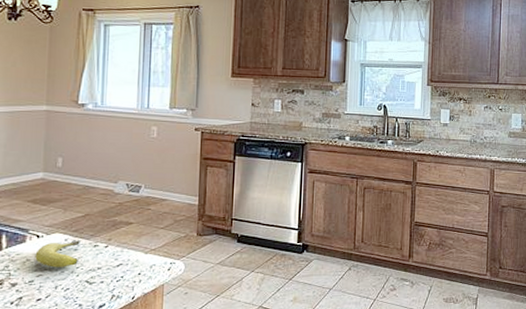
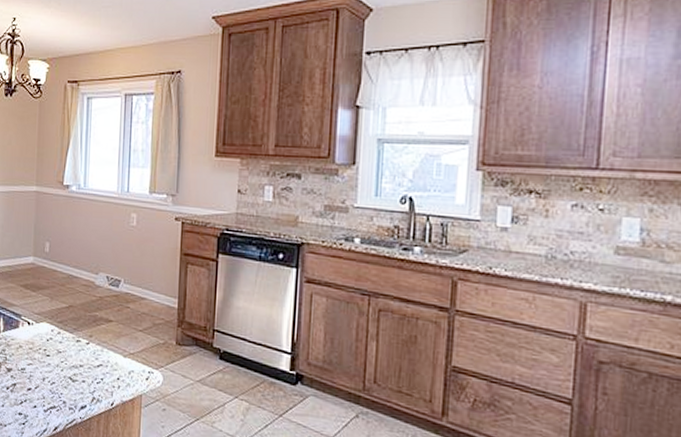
fruit: present [35,240,80,268] -> none [26,331,65,360]

